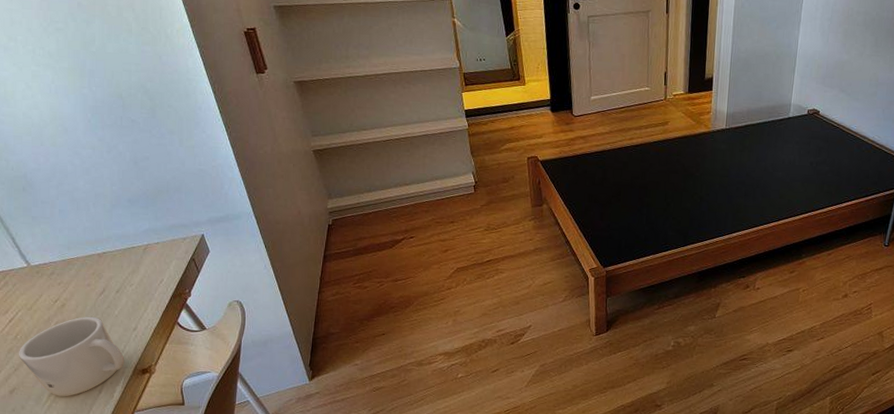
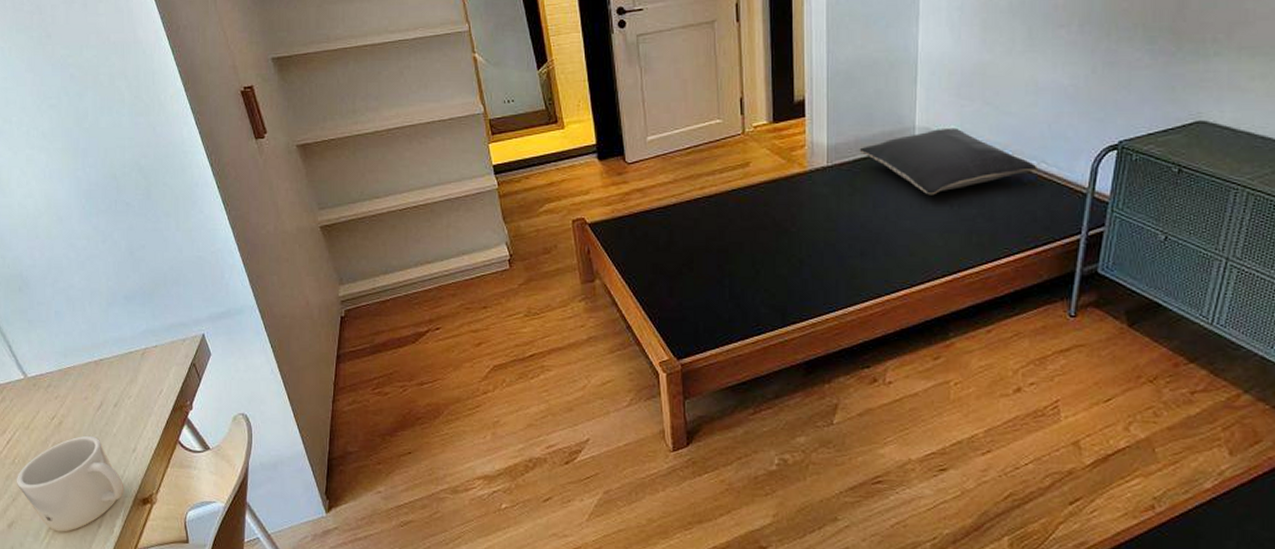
pillow: none [749,106,873,155] -> present [859,127,1038,195]

